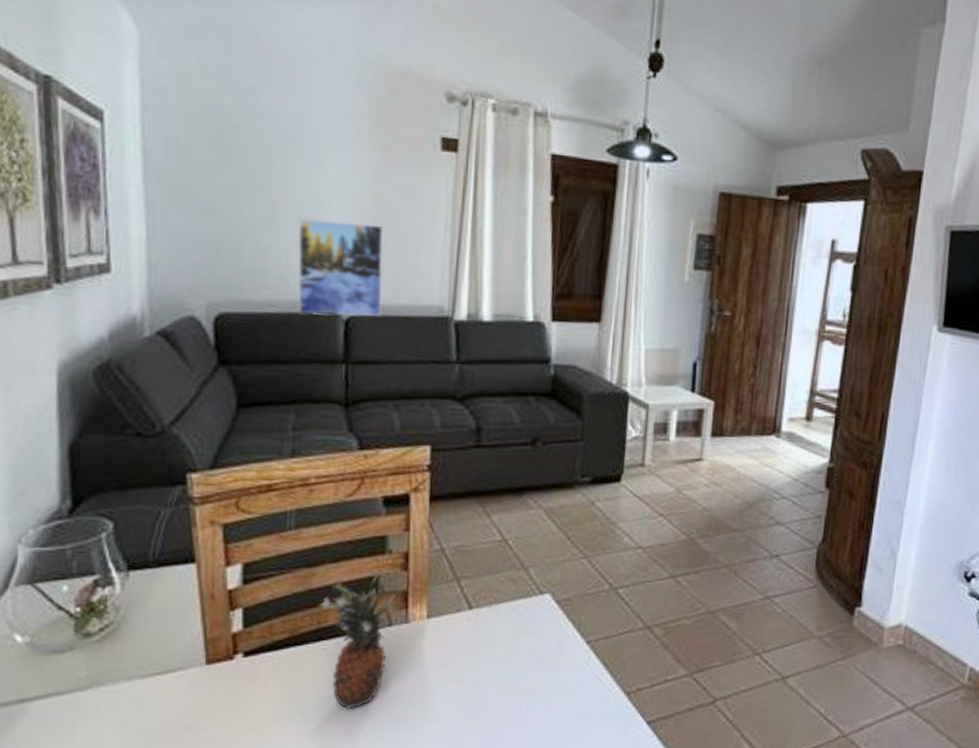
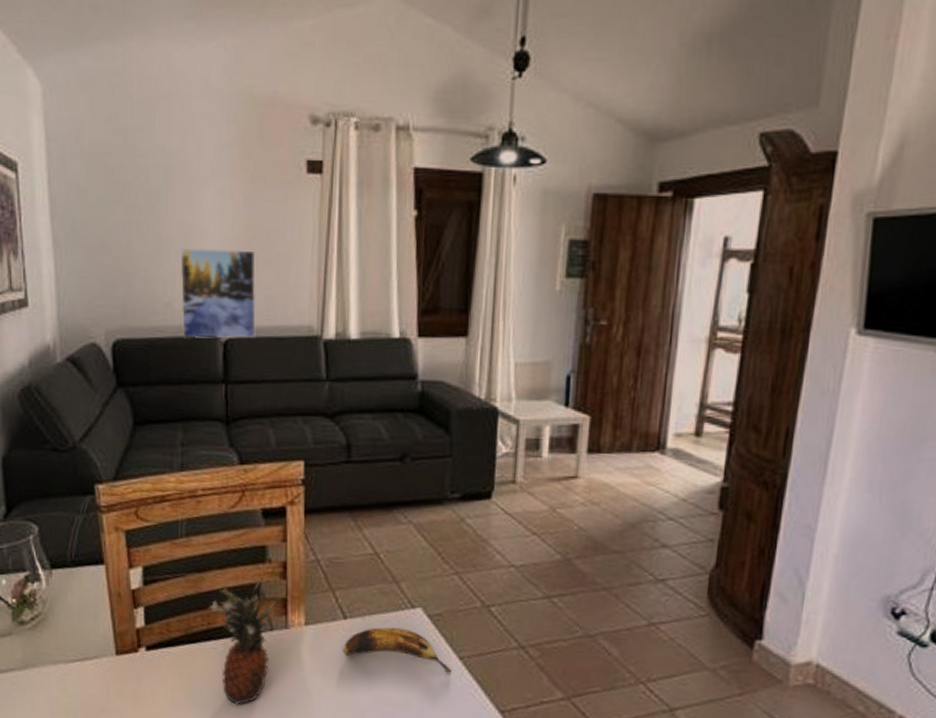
banana: none [466,615,579,659] -> present [342,627,452,674]

